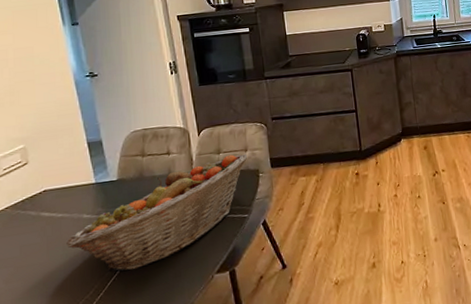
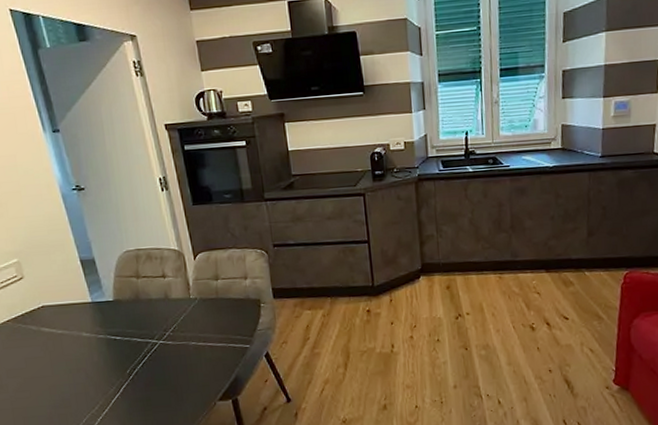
fruit basket: present [66,154,247,272] -> none [68,282,247,391]

